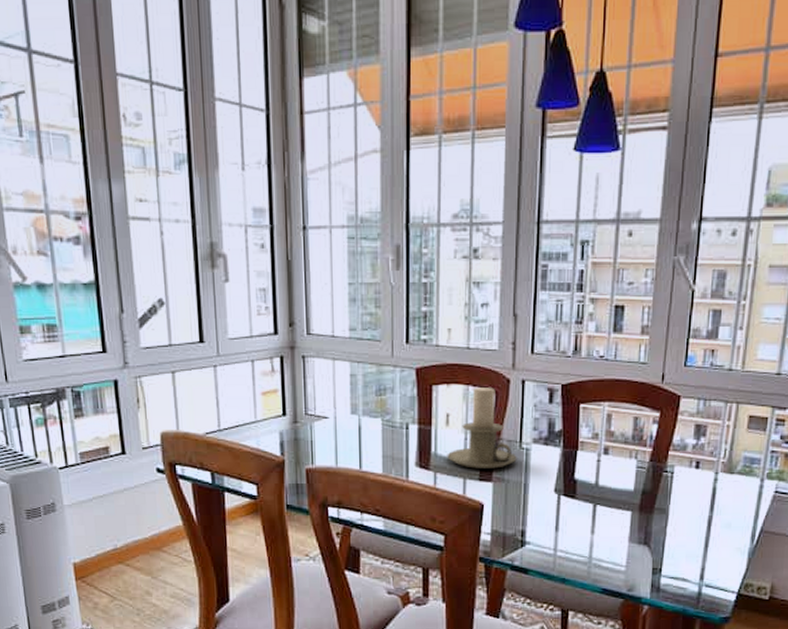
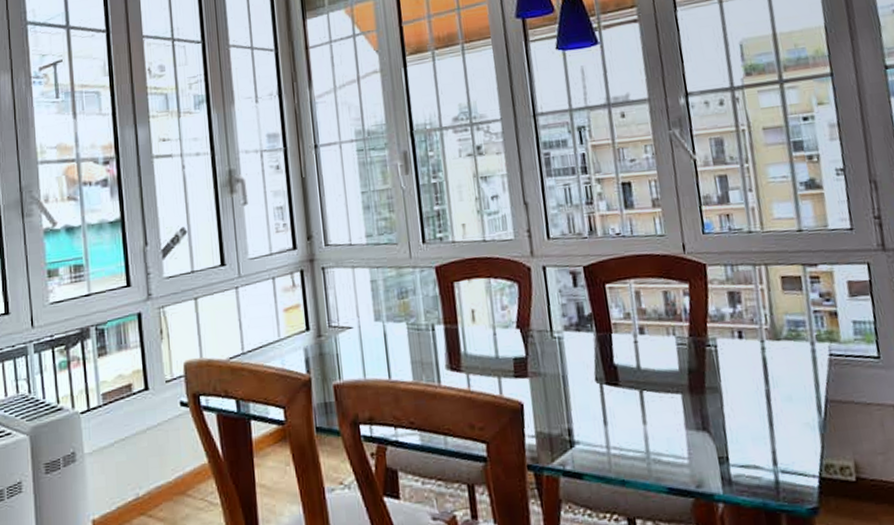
candle holder: present [447,388,518,469] -> none [477,278,552,366]

